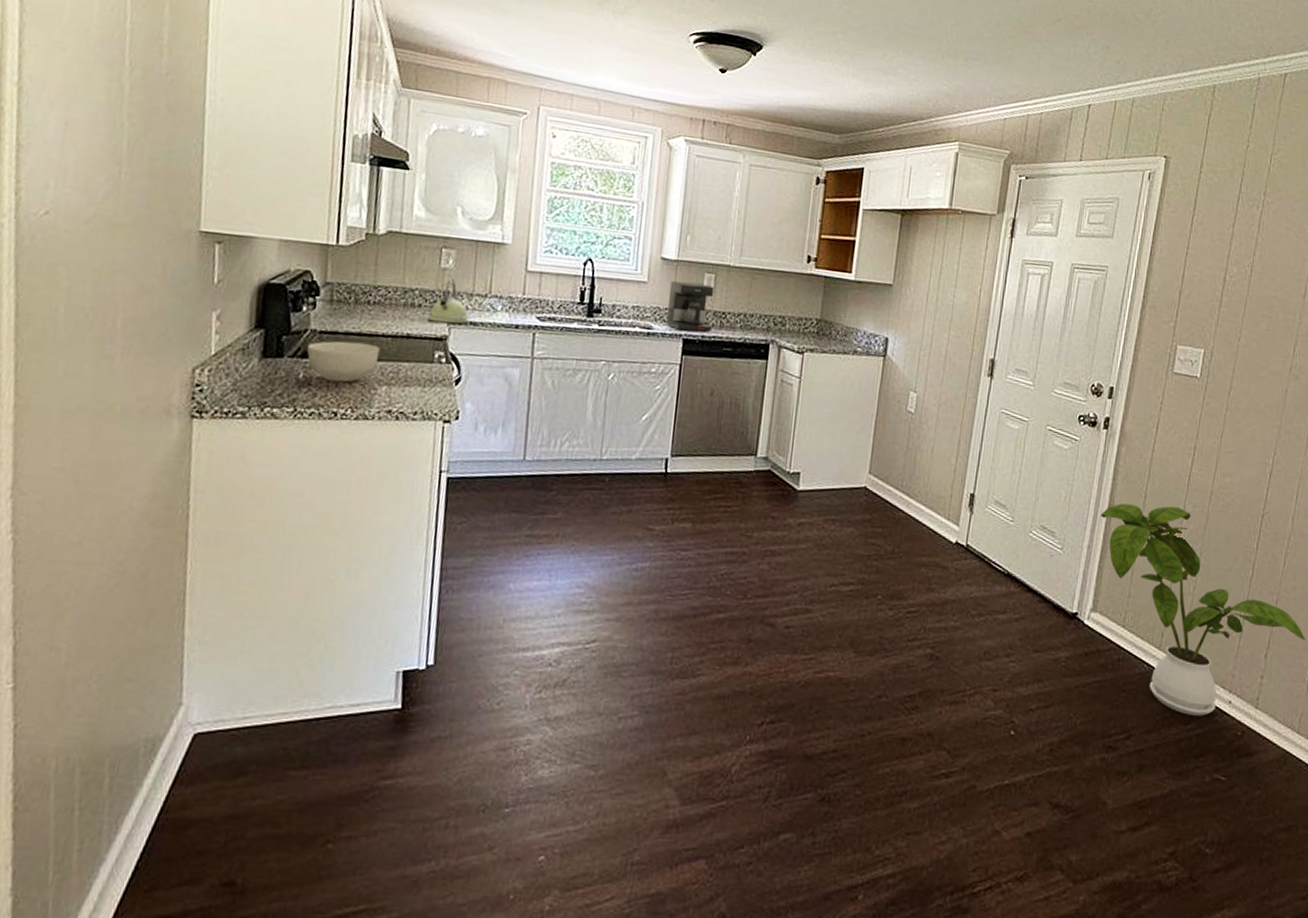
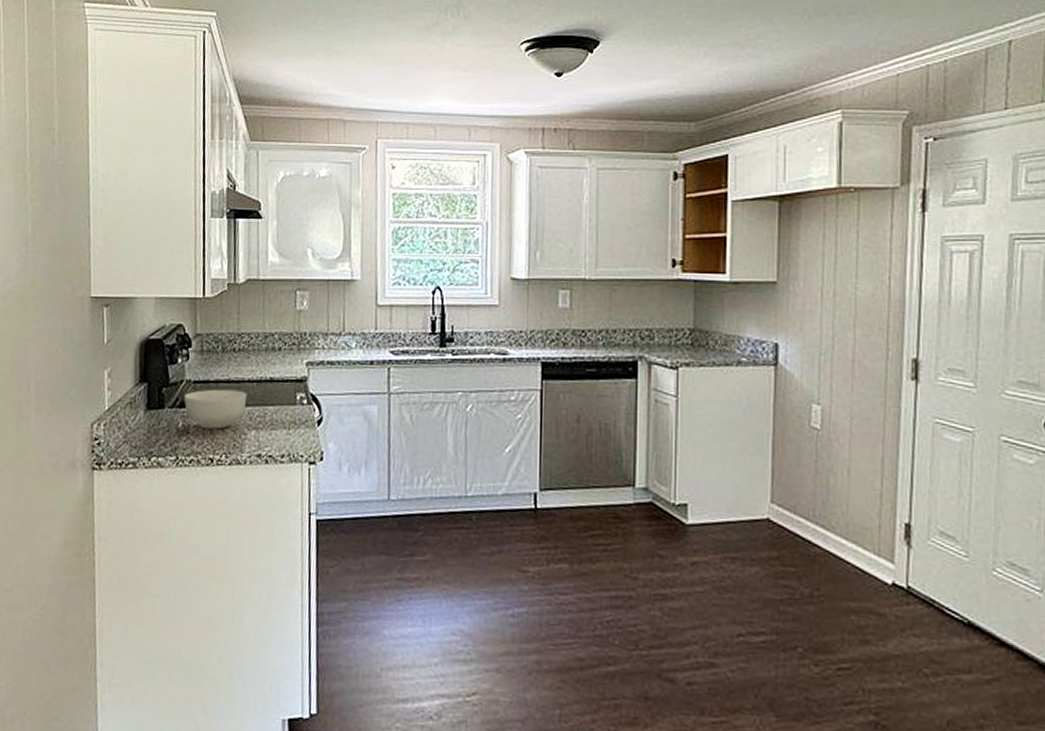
kettle: present [428,278,469,324] -> none [288,320,326,365]
coffee maker: present [665,280,715,332] -> none [521,300,572,354]

